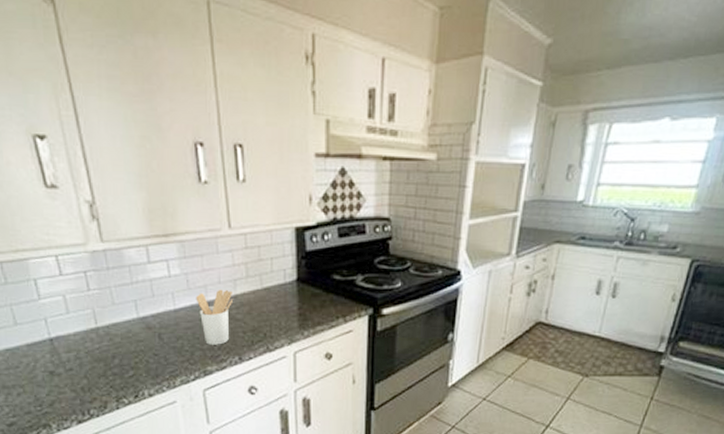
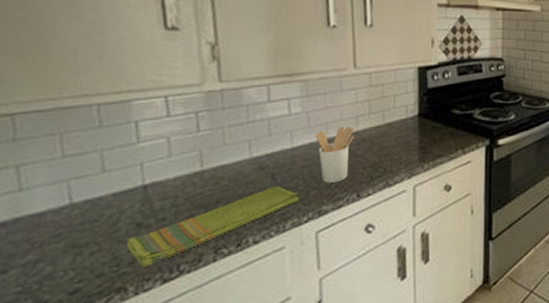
dish towel: none [43,345,185,409] -> present [126,186,299,267]

